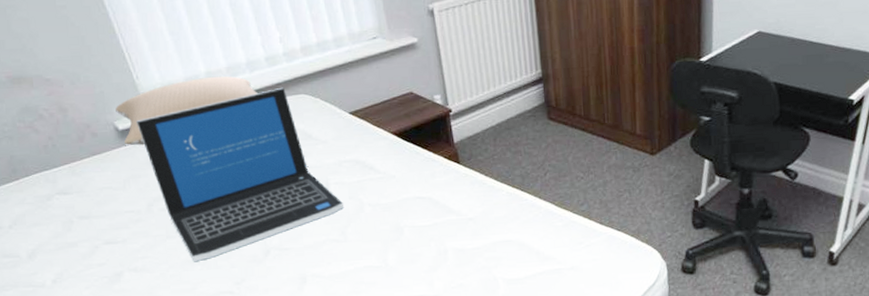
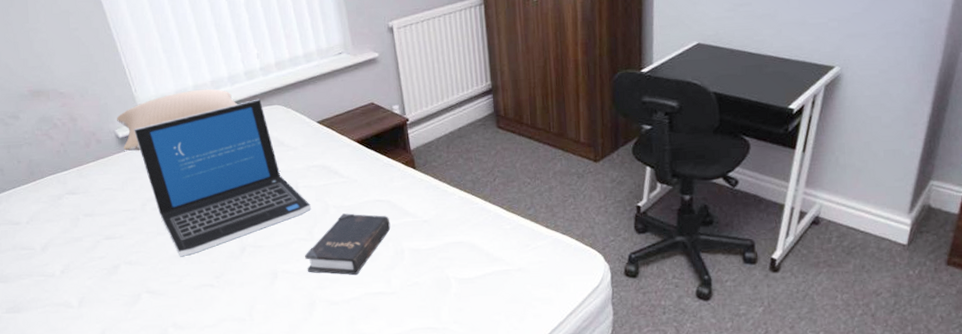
hardback book: none [337,211,433,278] -> present [305,213,391,275]

